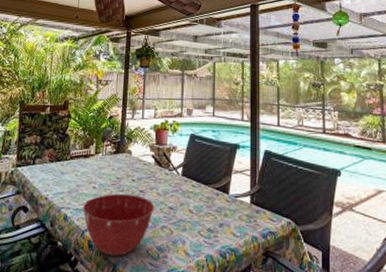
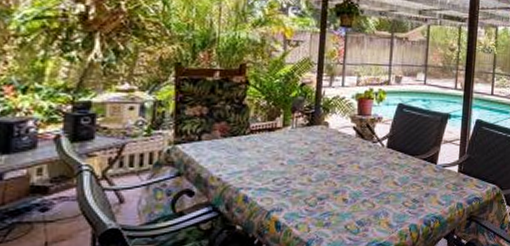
mixing bowl: present [83,193,155,256] -> none [267,169,355,235]

